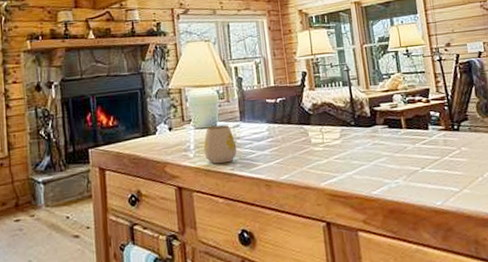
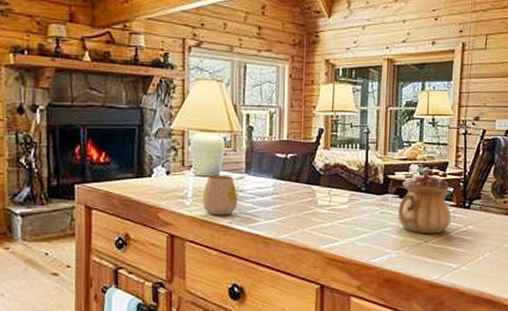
teapot: none [389,95,444,160] -> present [397,167,451,234]

